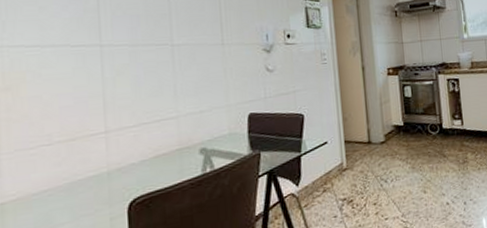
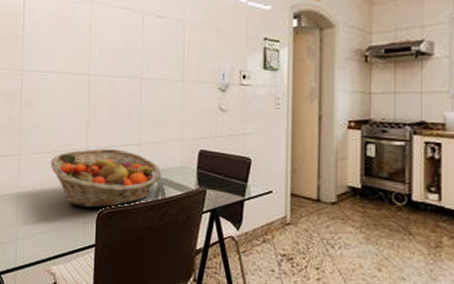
fruit basket: none [51,126,208,203] -> present [50,149,162,208]

